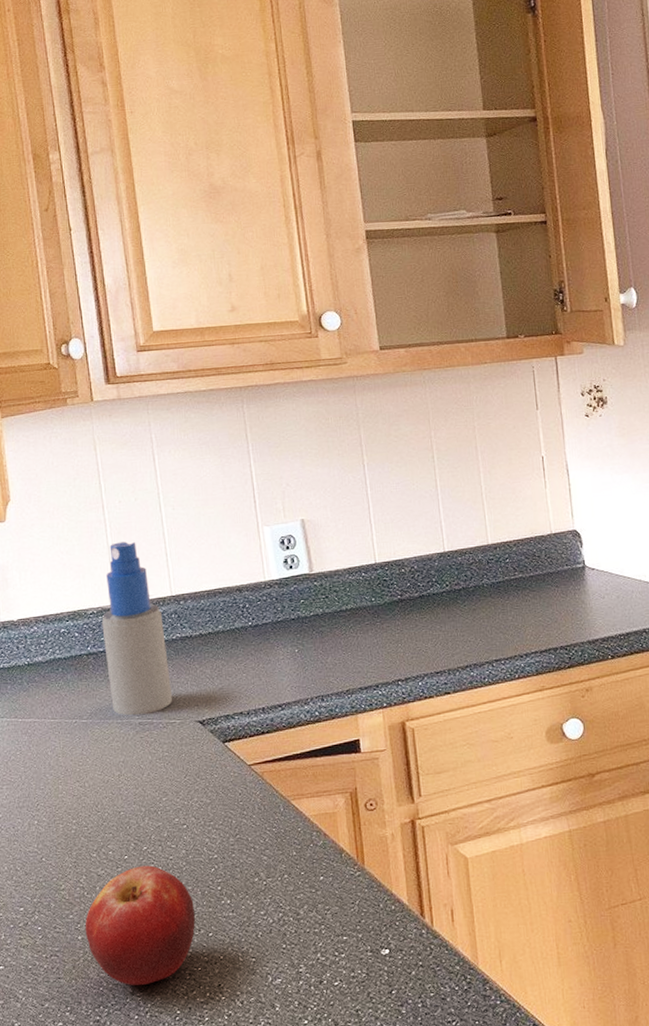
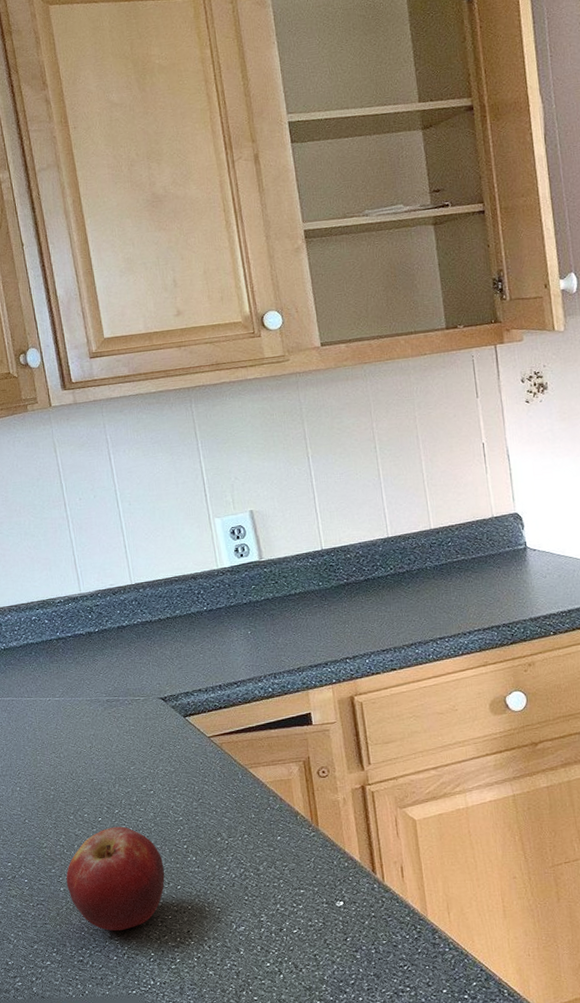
spray bottle: present [102,542,172,716] -> none [68,536,136,694]

